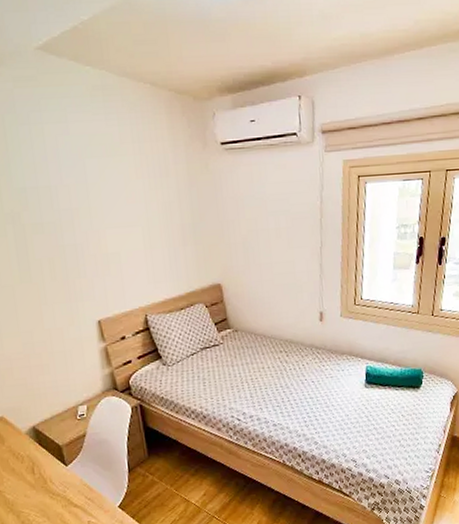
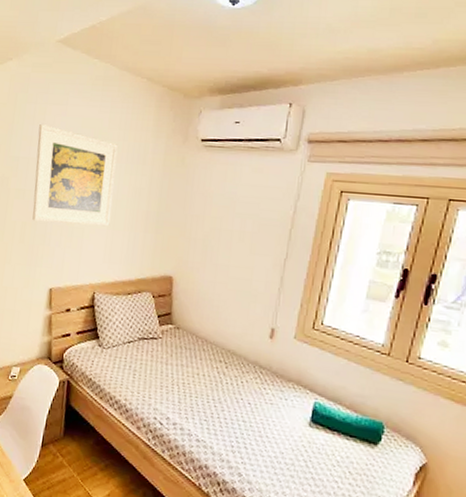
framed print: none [40,147,146,255] -> present [32,124,118,227]

